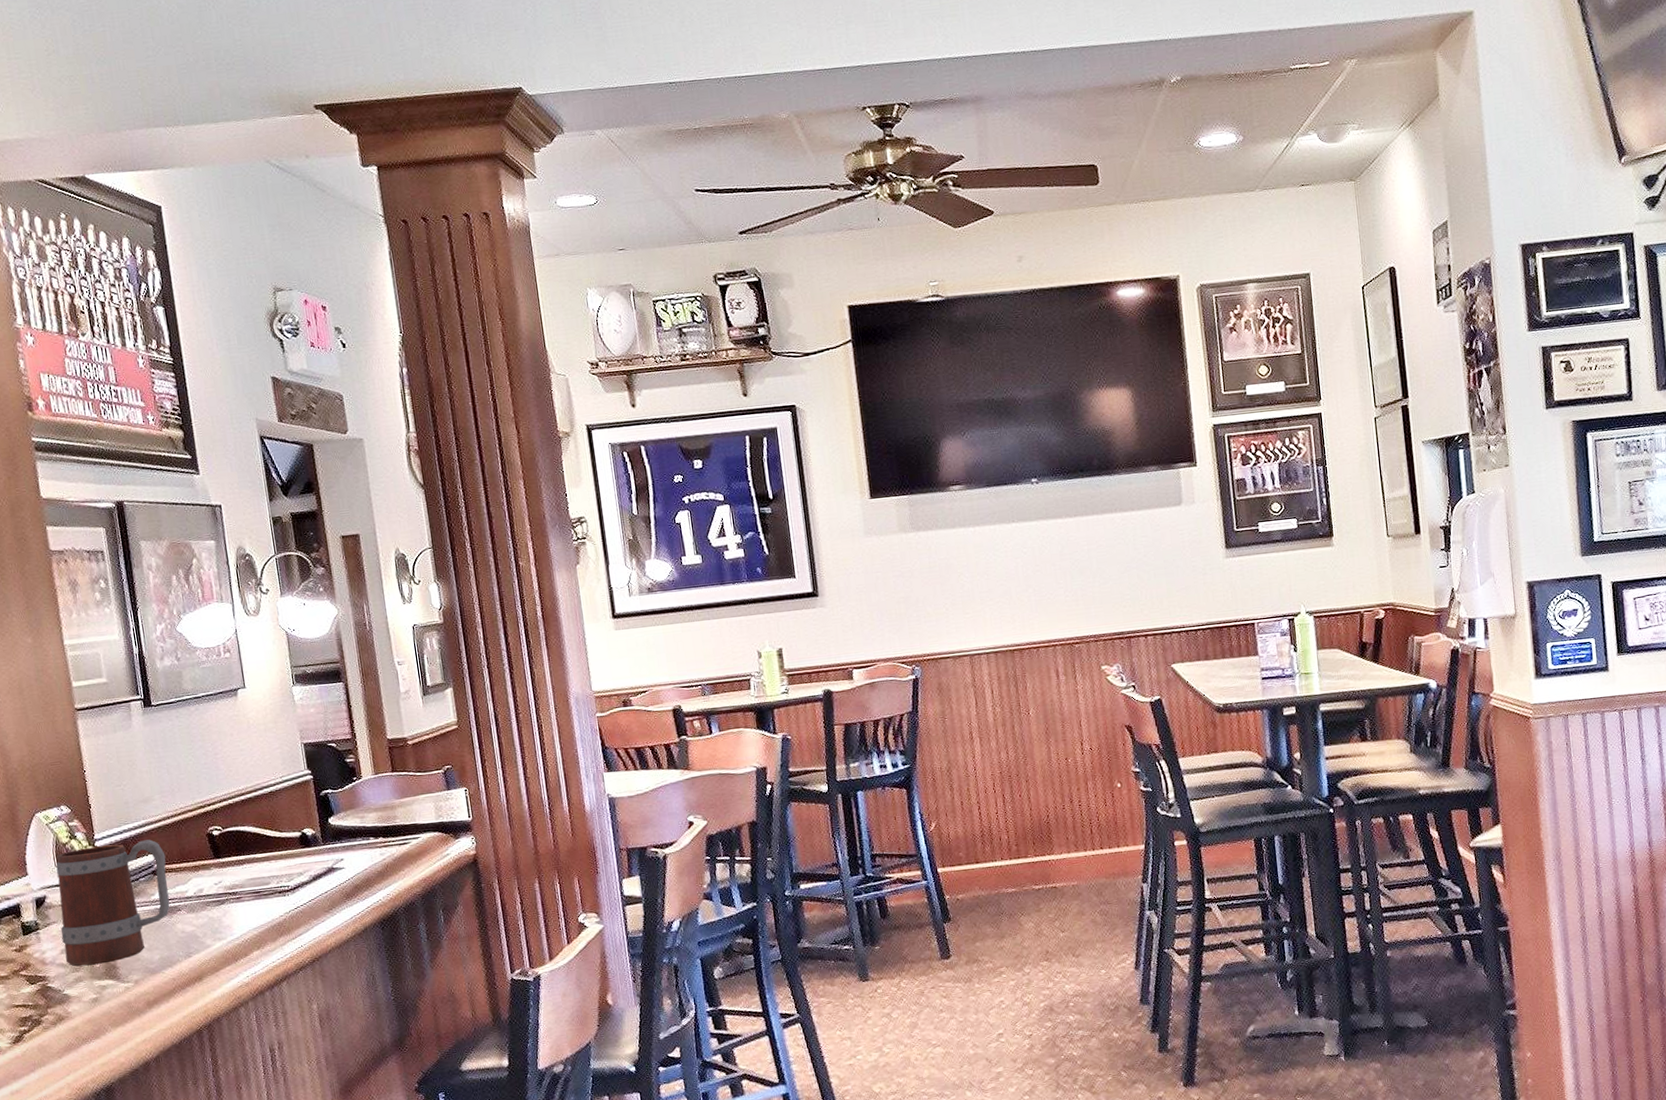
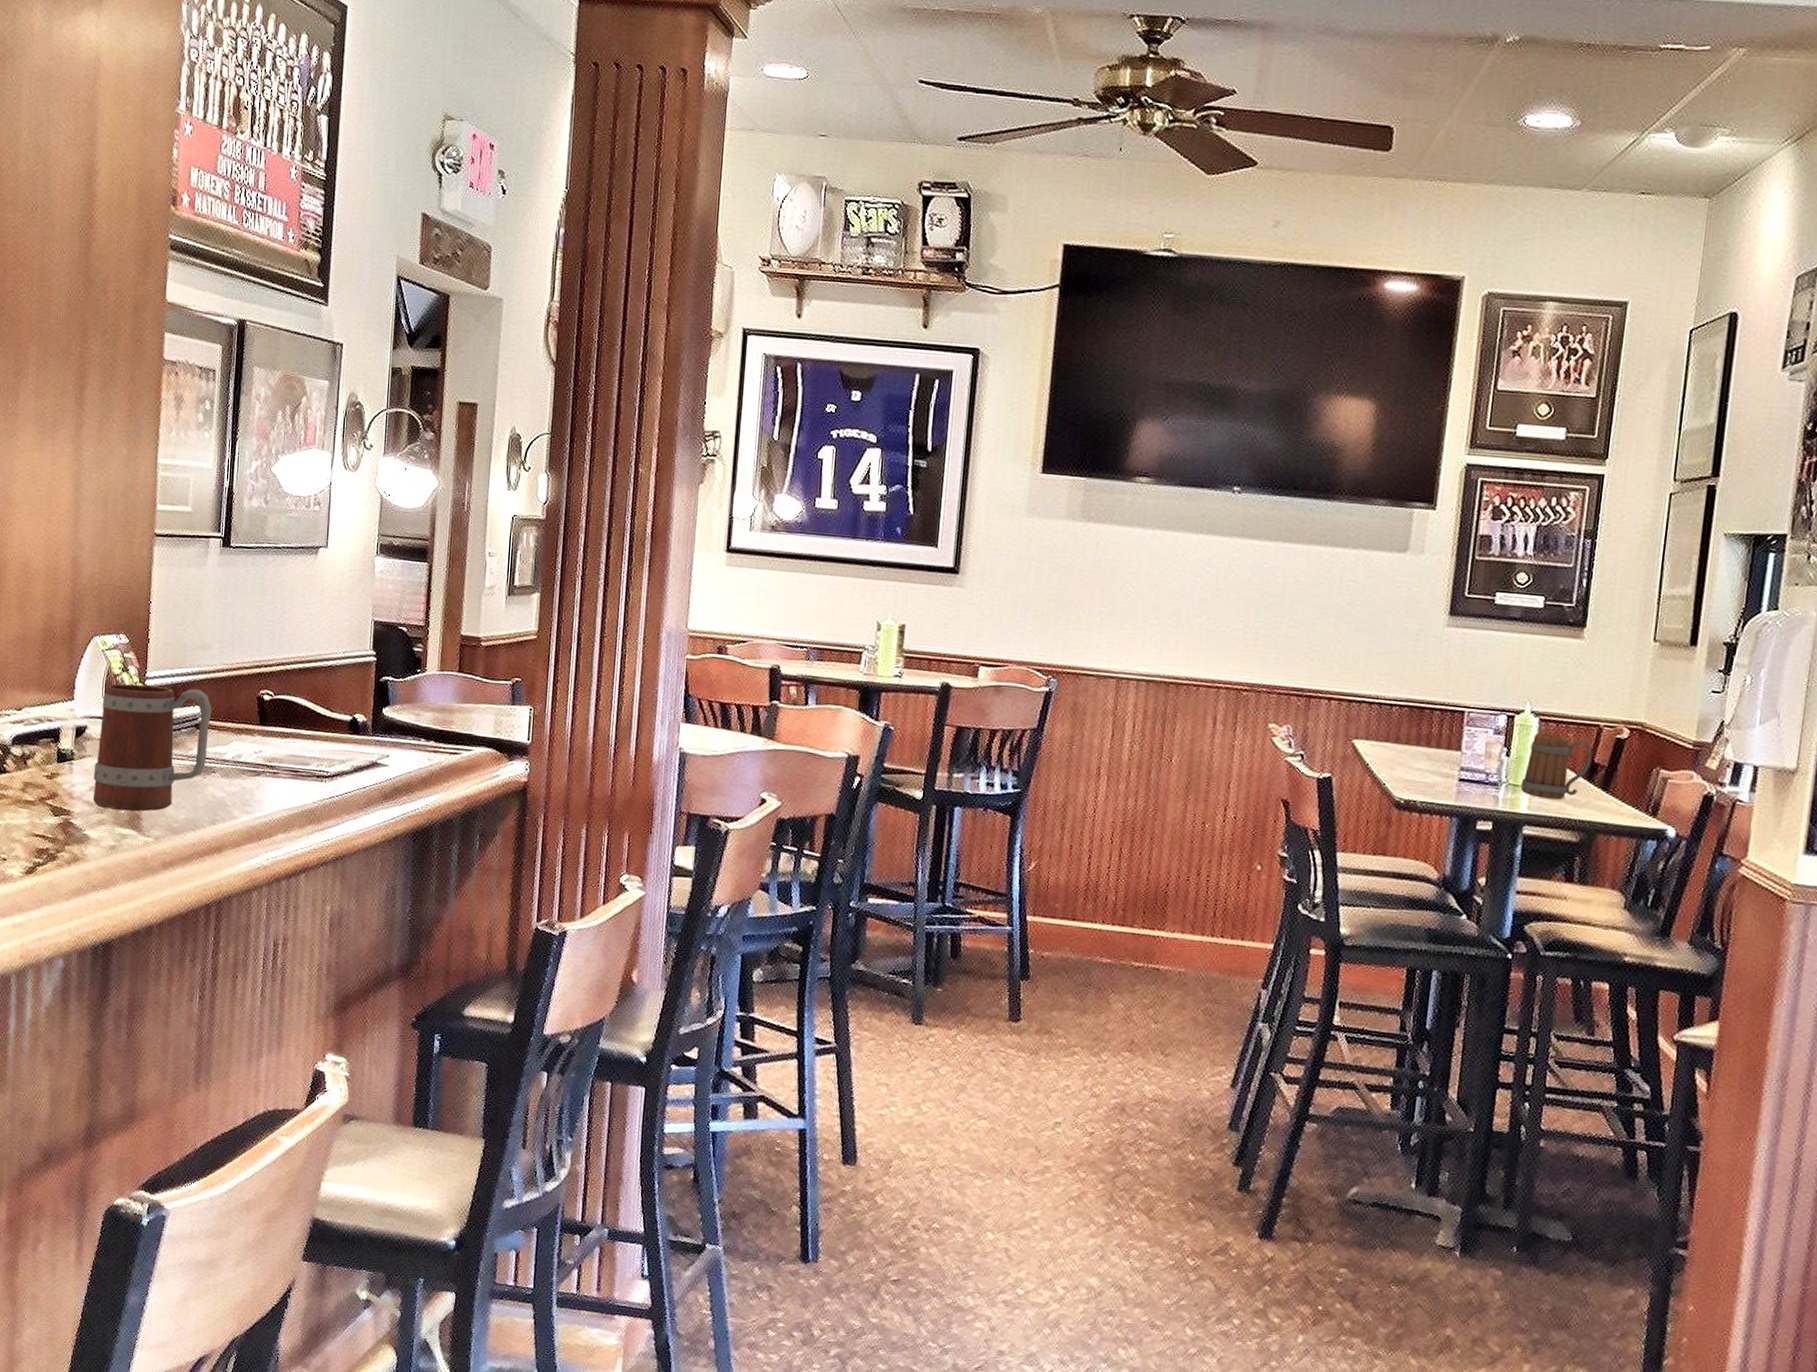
beer mug: none [1310,626,1361,679] -> present [1520,732,1593,800]

